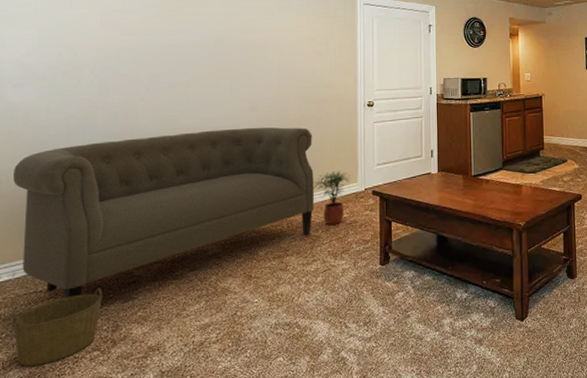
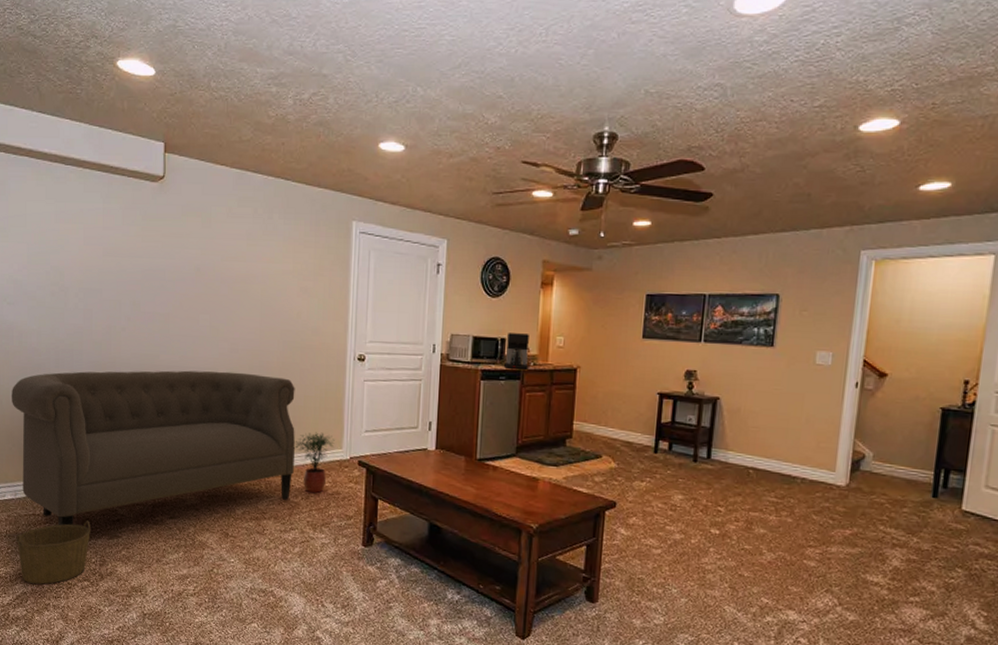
coffee maker: none [488,73,506,102] -> present [504,333,529,371]

